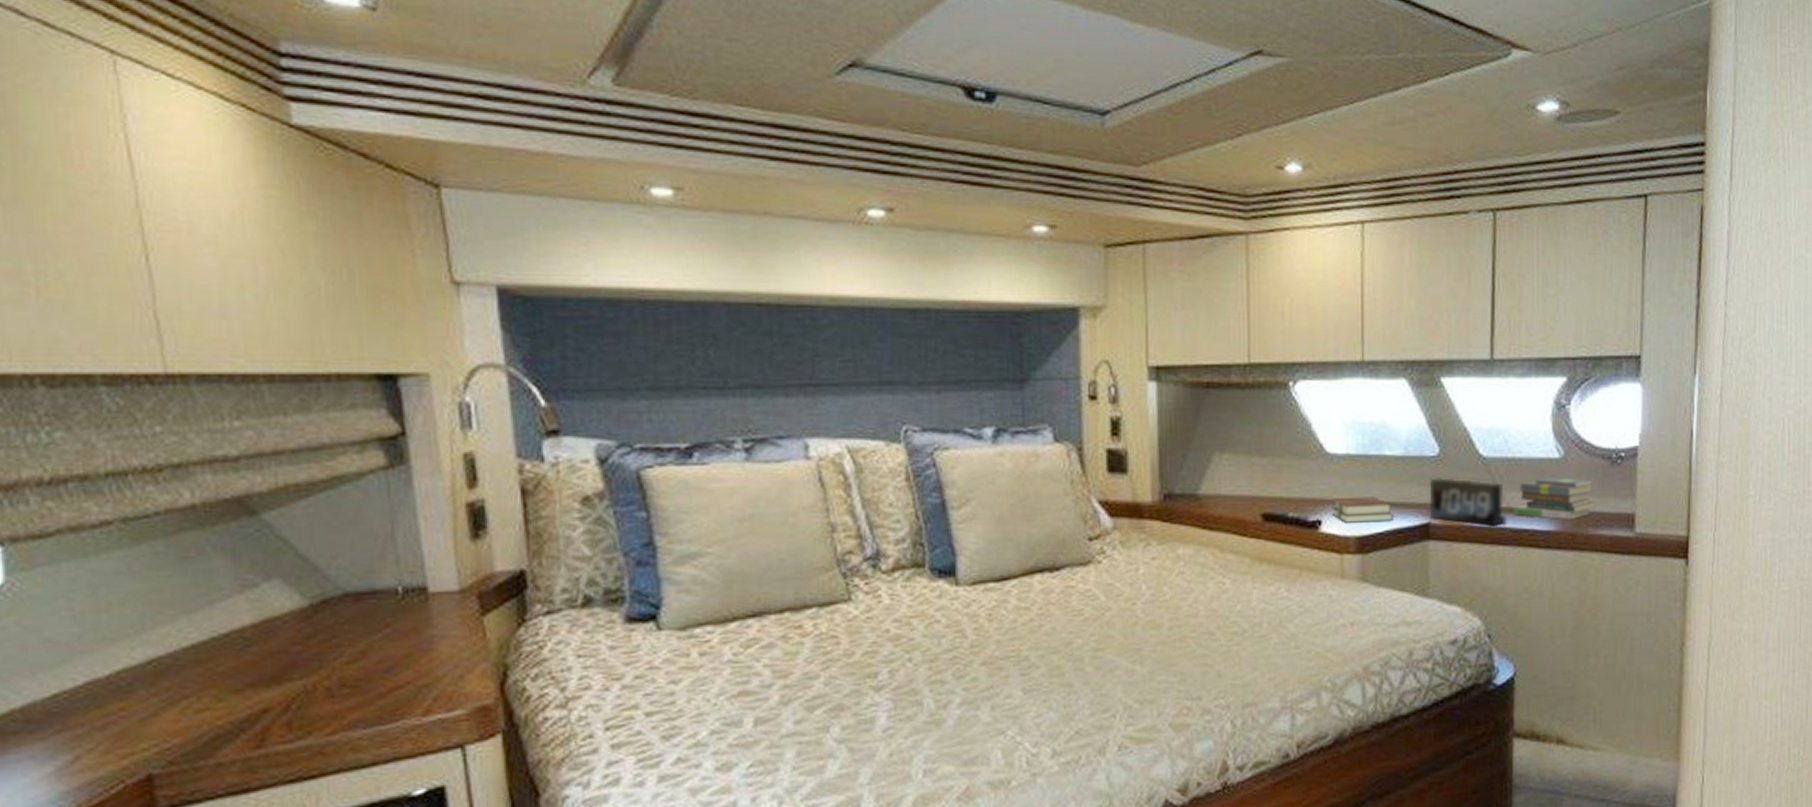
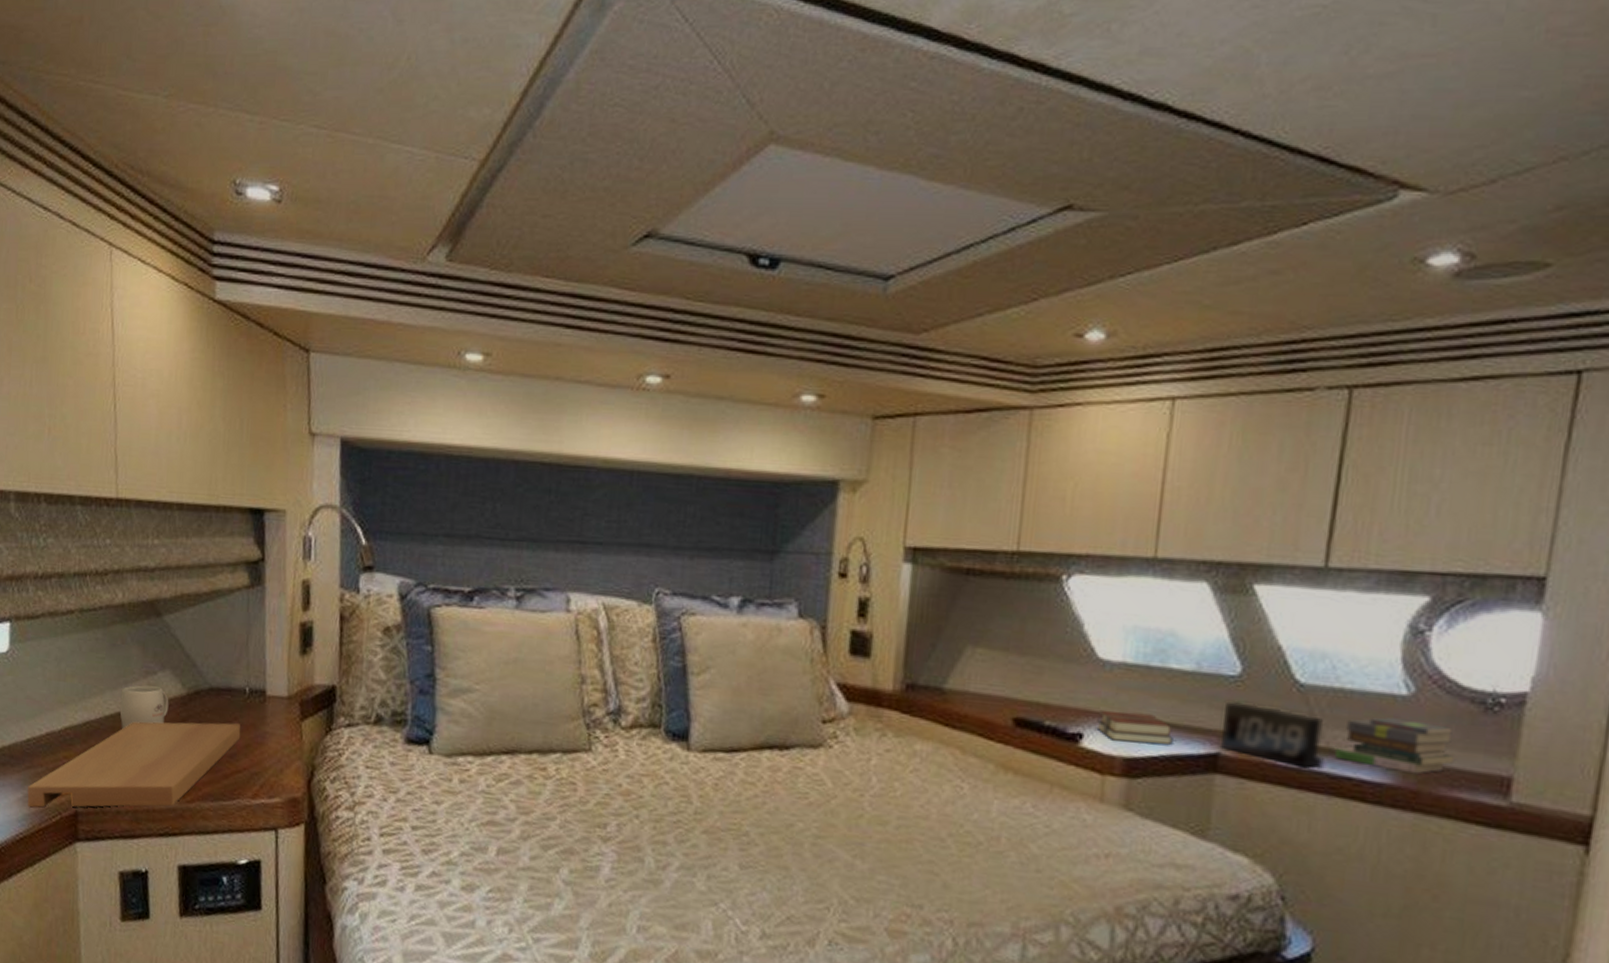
tray: none [62,631,397,782] -> present [27,721,241,808]
mug: none [204,602,283,662] -> present [119,685,169,730]

